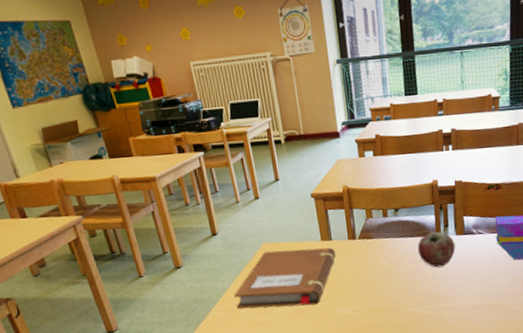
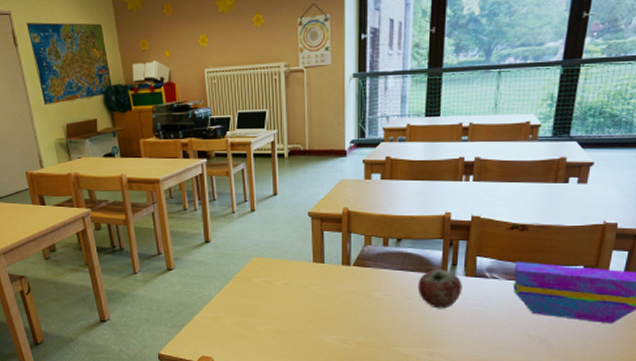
notebook: present [234,247,336,309] -> none [219,266,327,327]

